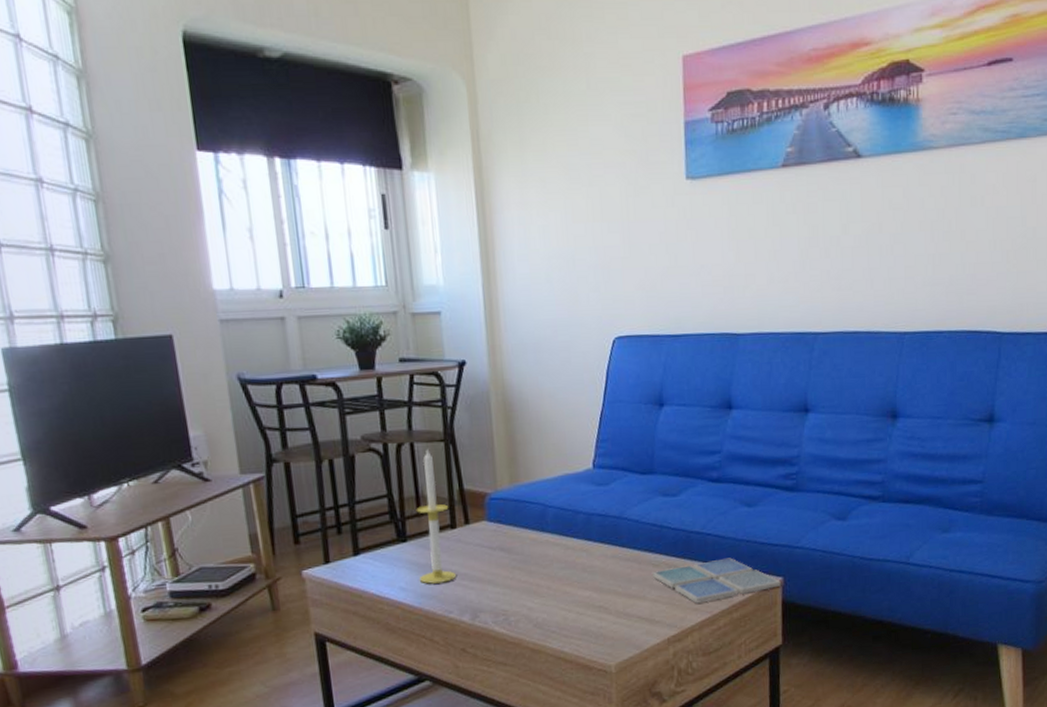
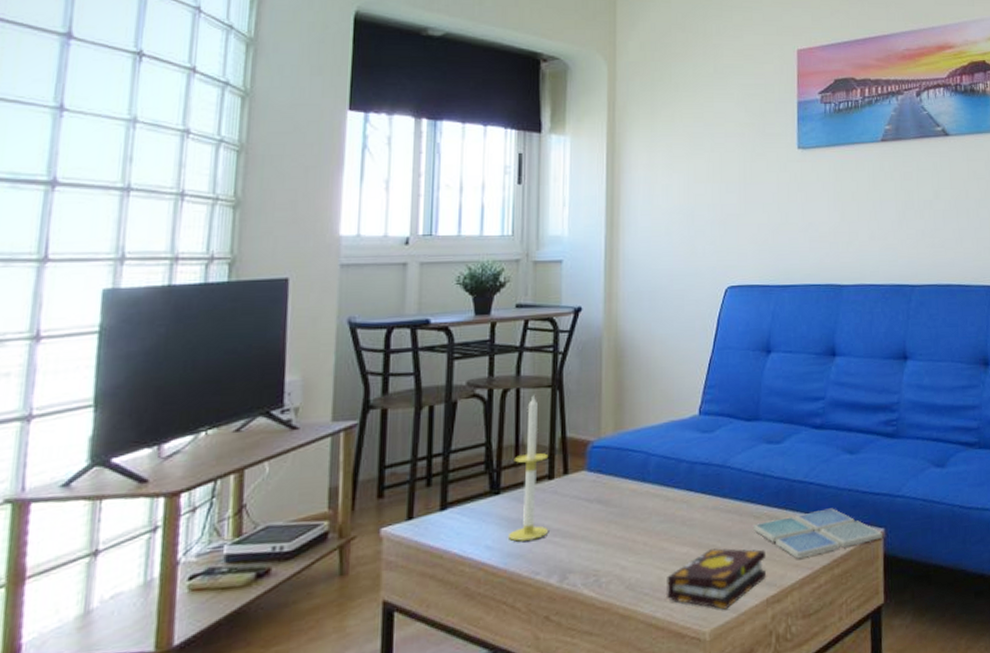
book: none [571,593,666,647] -> present [665,548,767,610]

